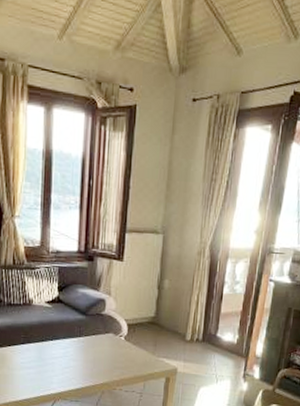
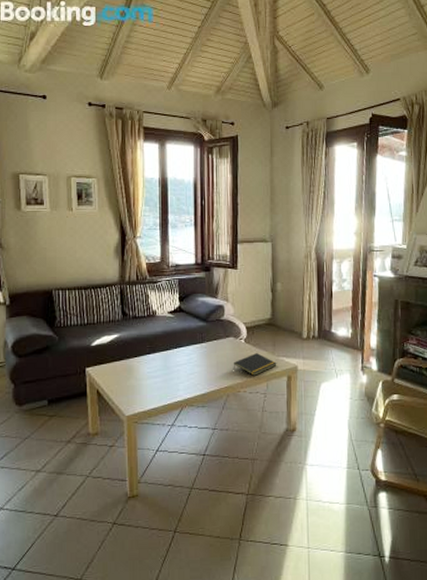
notepad: none [110,352,157,375] -> present [233,353,277,376]

